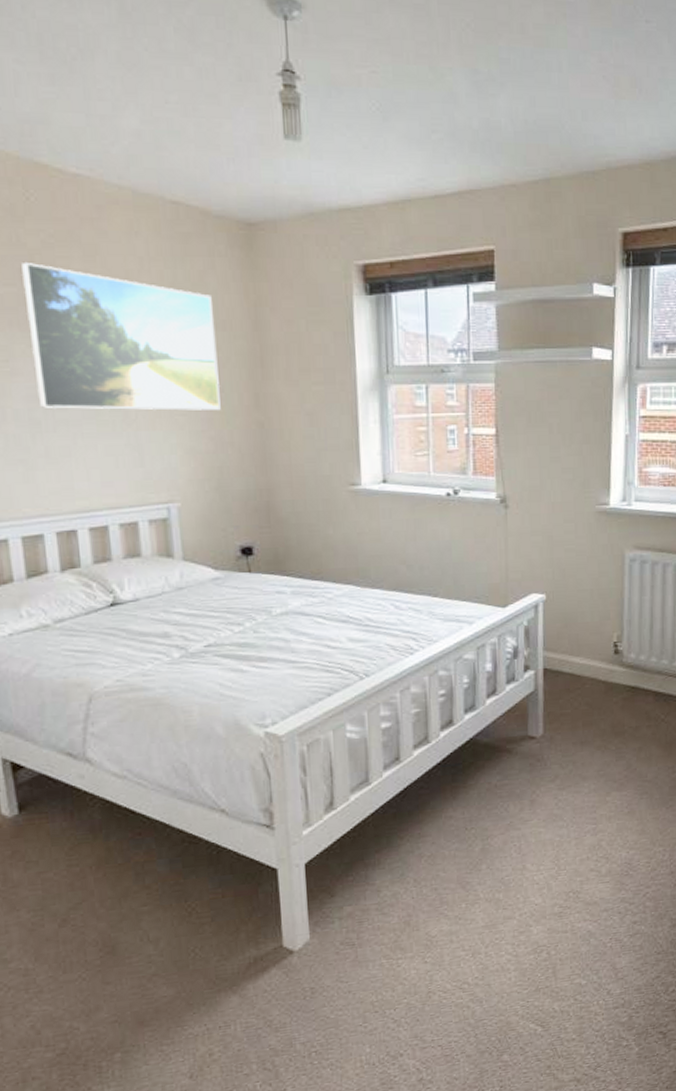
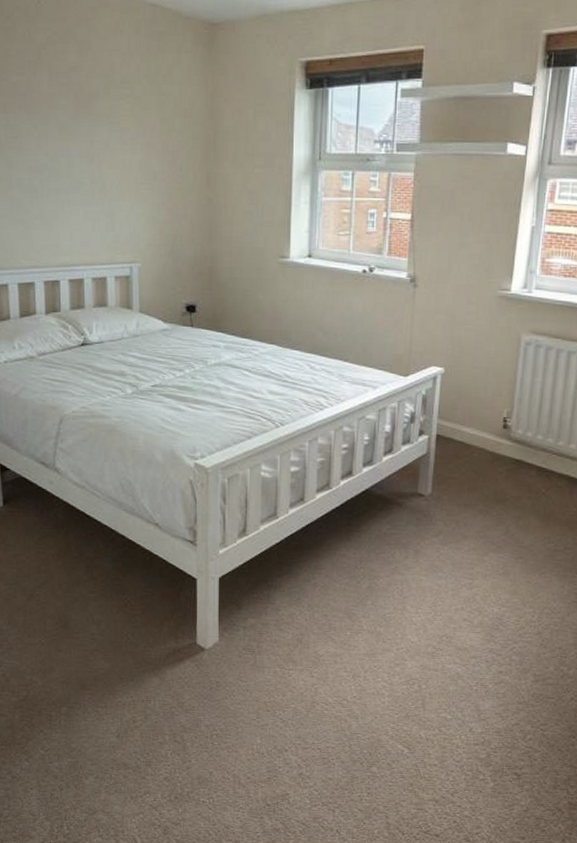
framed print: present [21,263,221,411] -> none [31,56,178,186]

